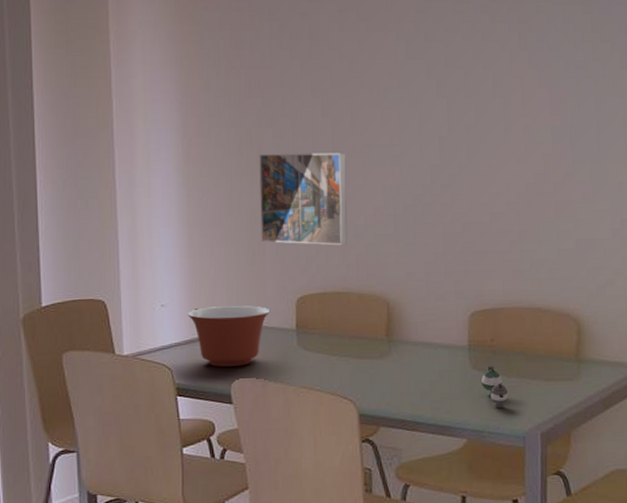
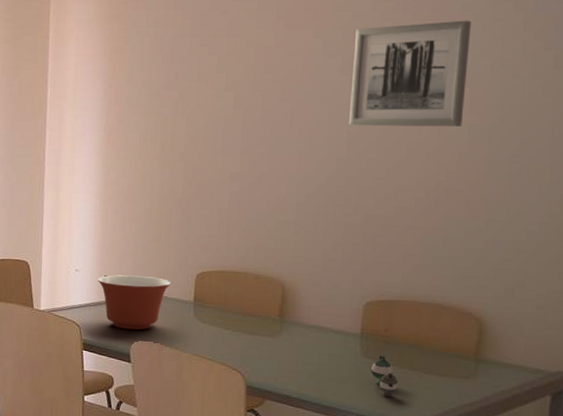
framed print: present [259,152,348,246] -> none [168,140,254,229]
wall art: none [437,22,545,131] -> present [348,20,471,127]

